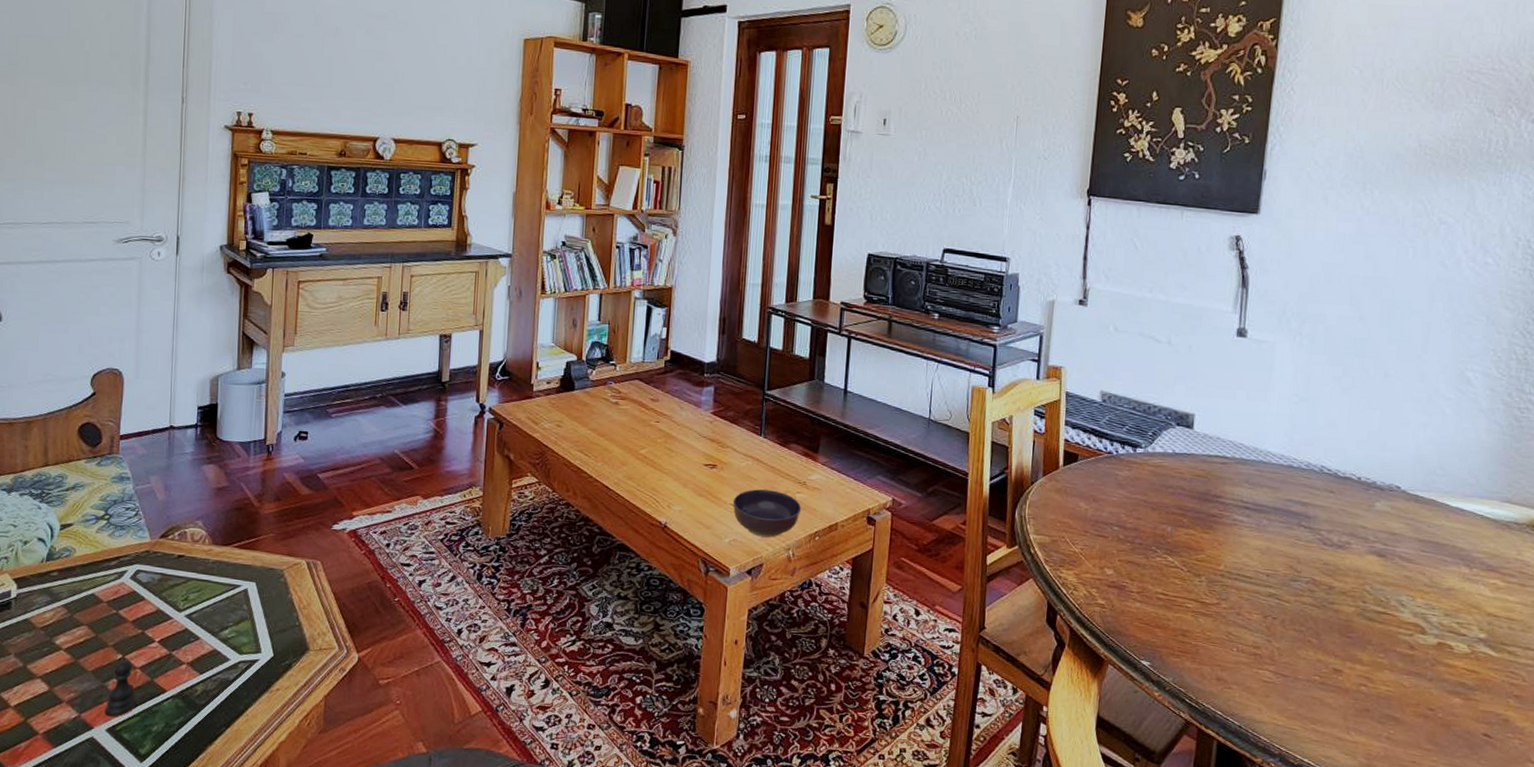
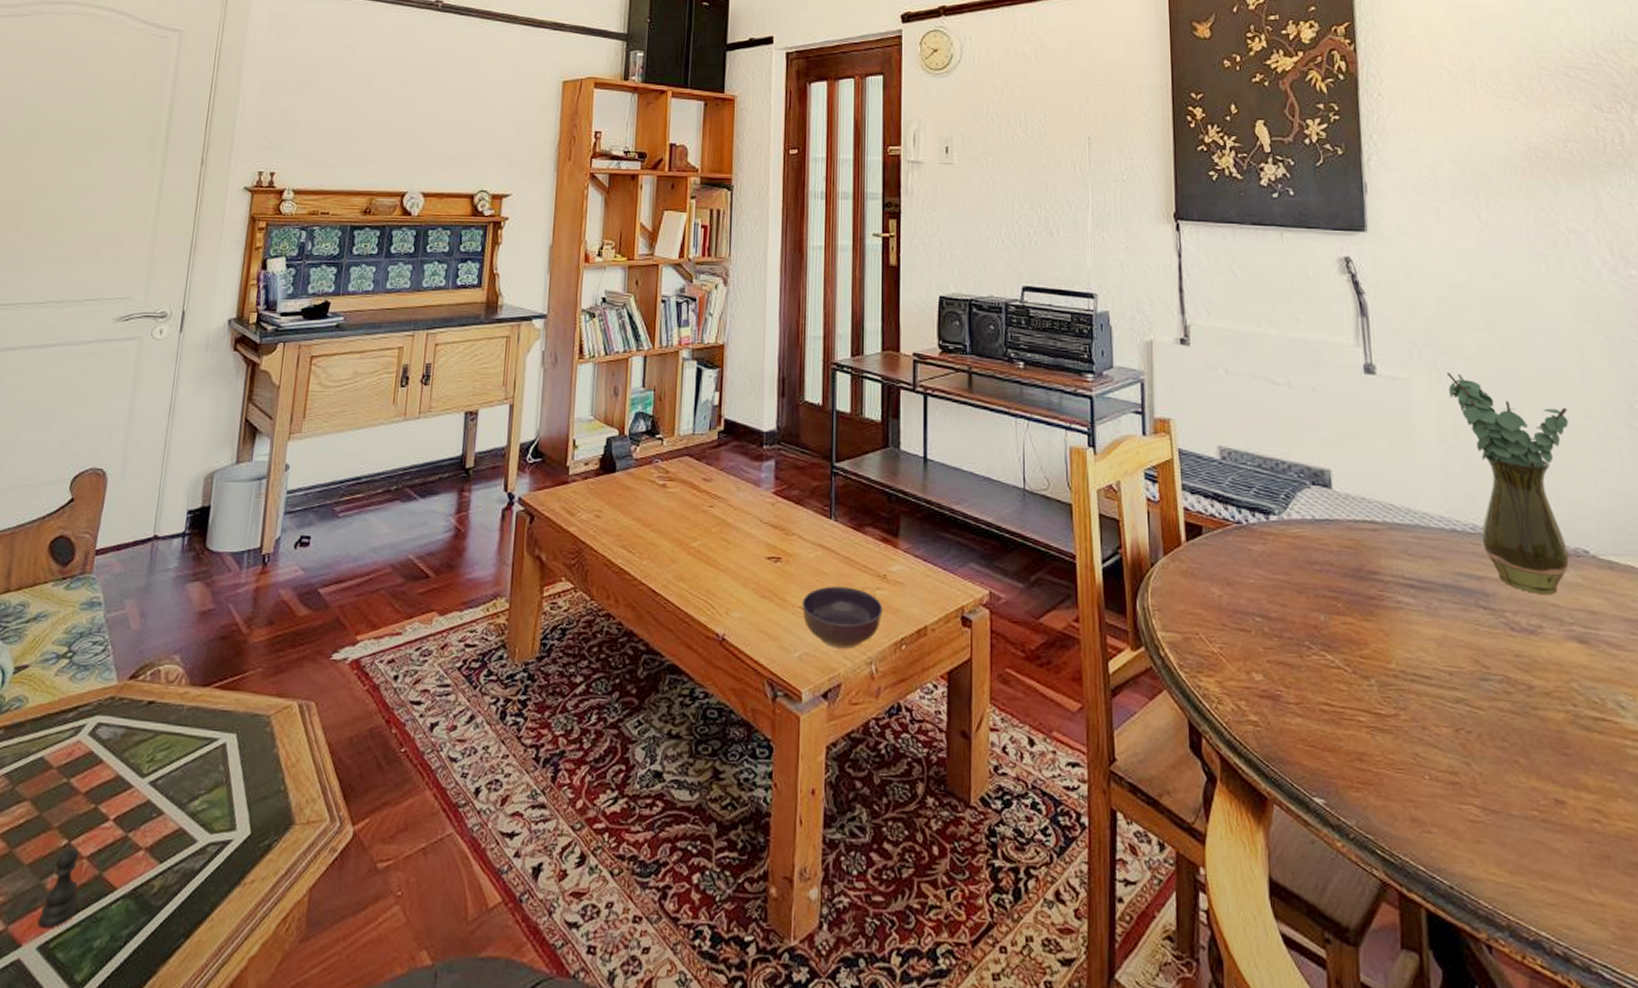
vase: none [1307,339,1406,519] -> present [1446,373,1569,594]

